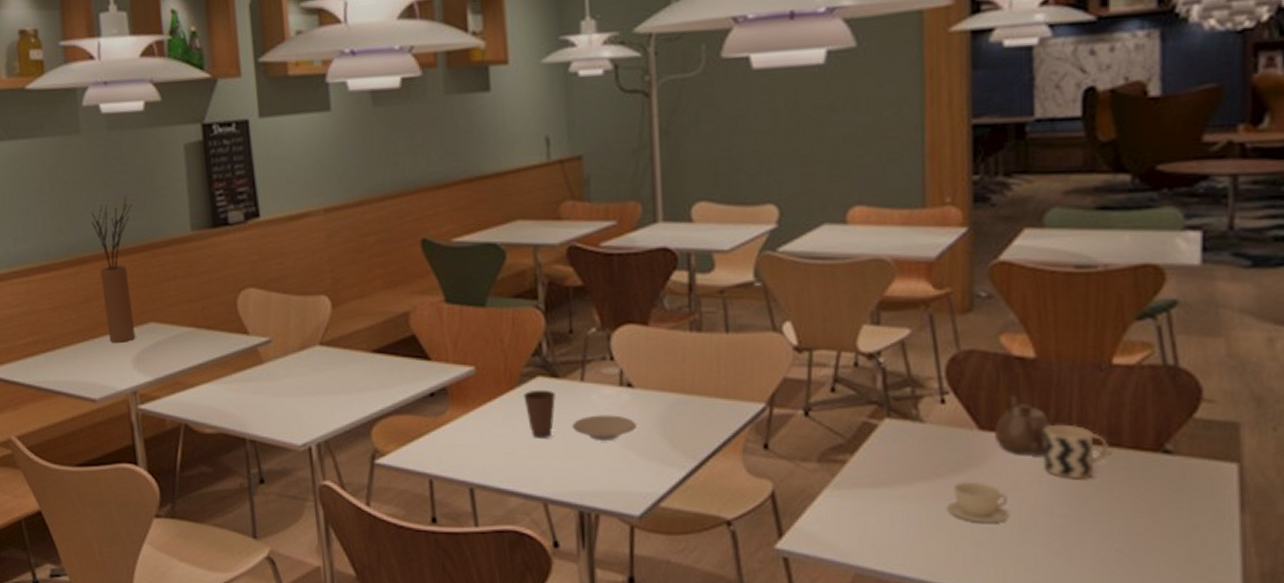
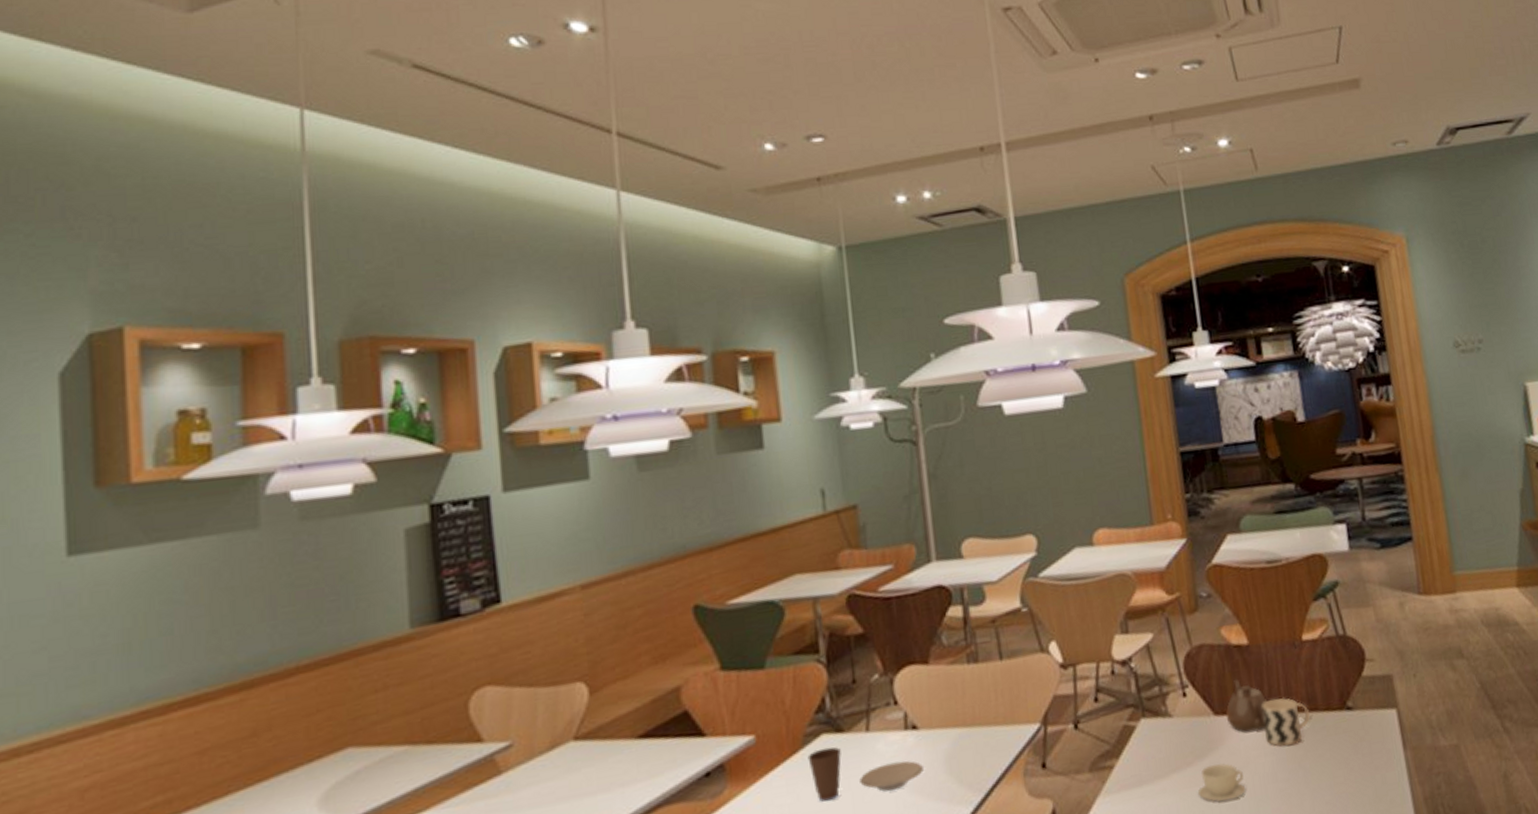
vase: present [91,197,136,344] -> none [268,597,330,784]

